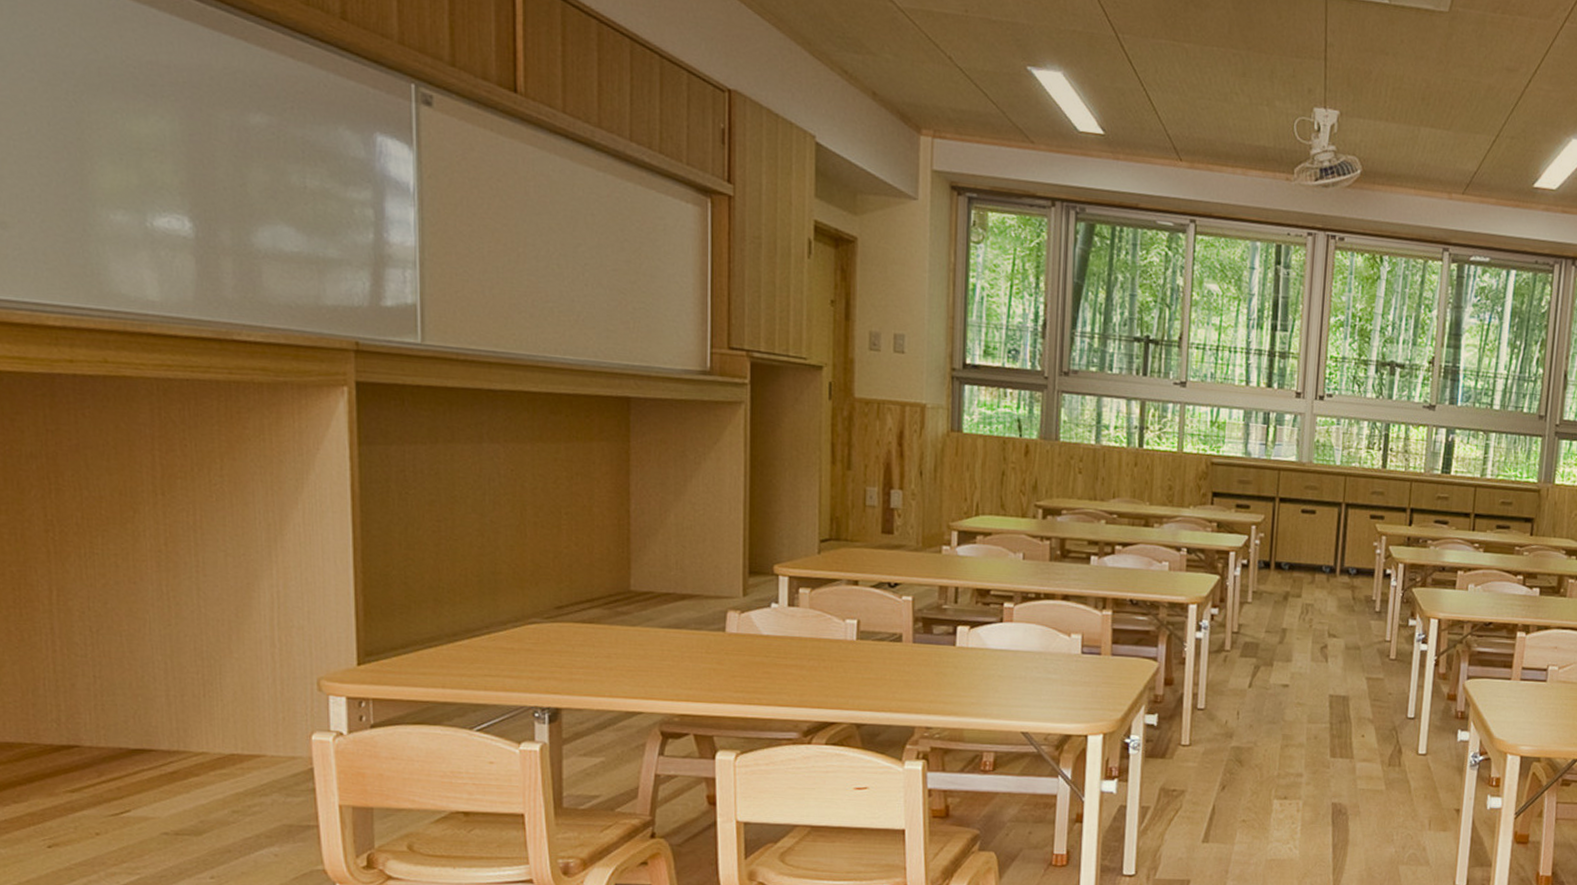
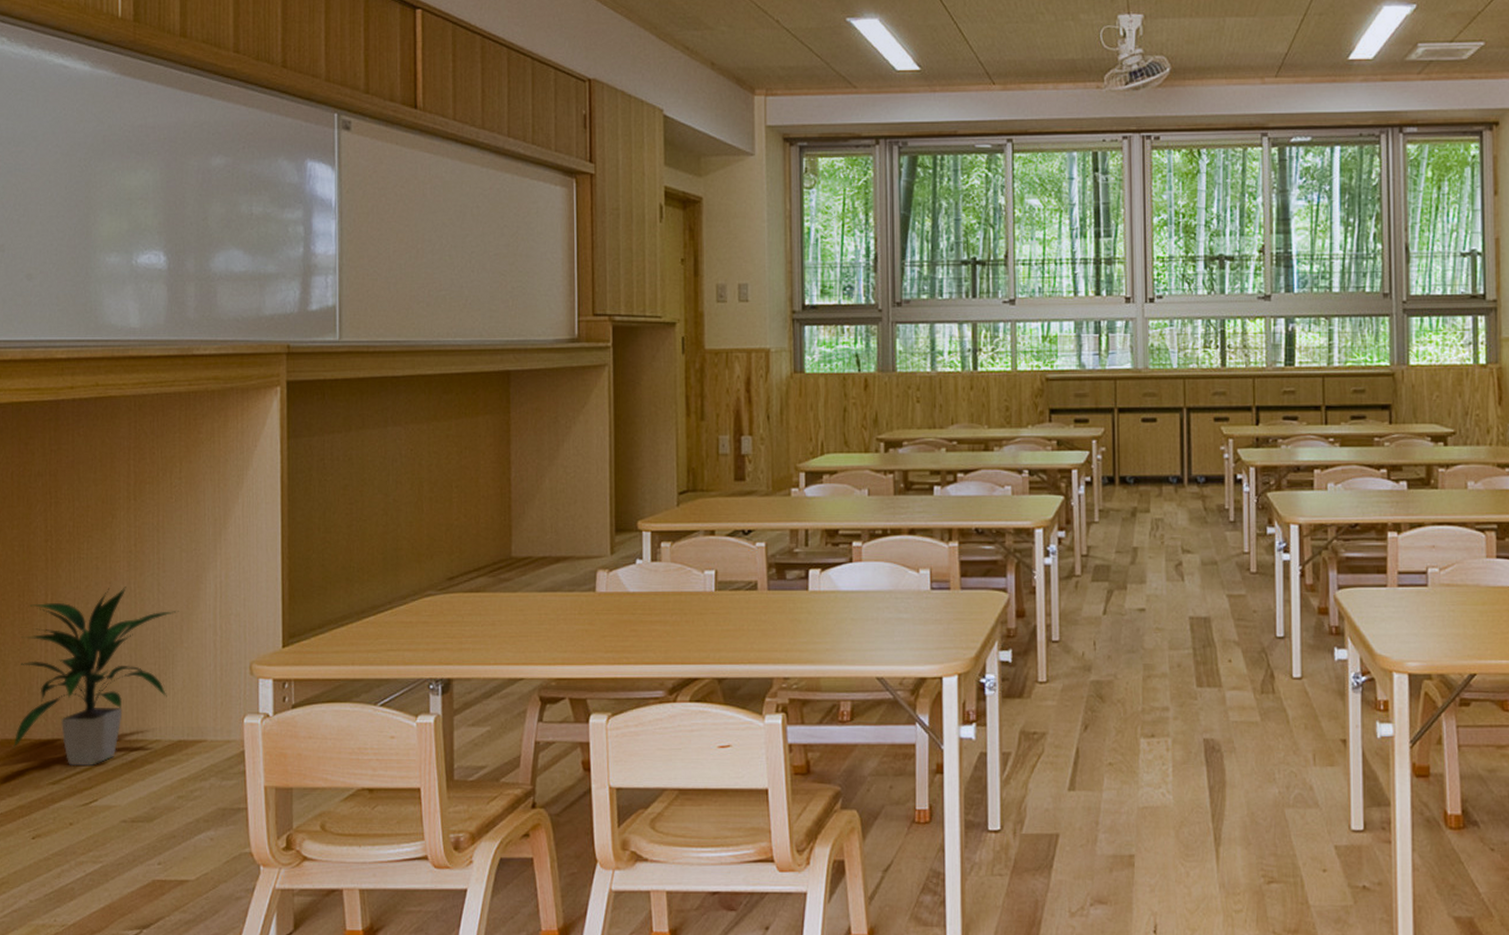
indoor plant: none [15,588,226,775] -> present [12,587,179,766]

